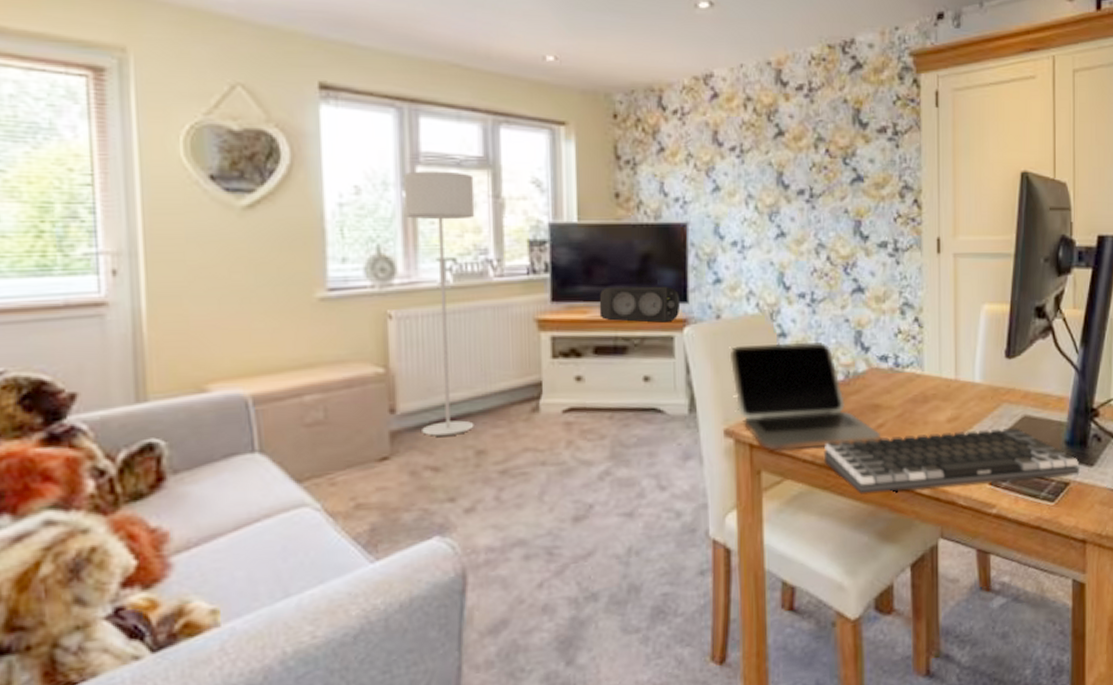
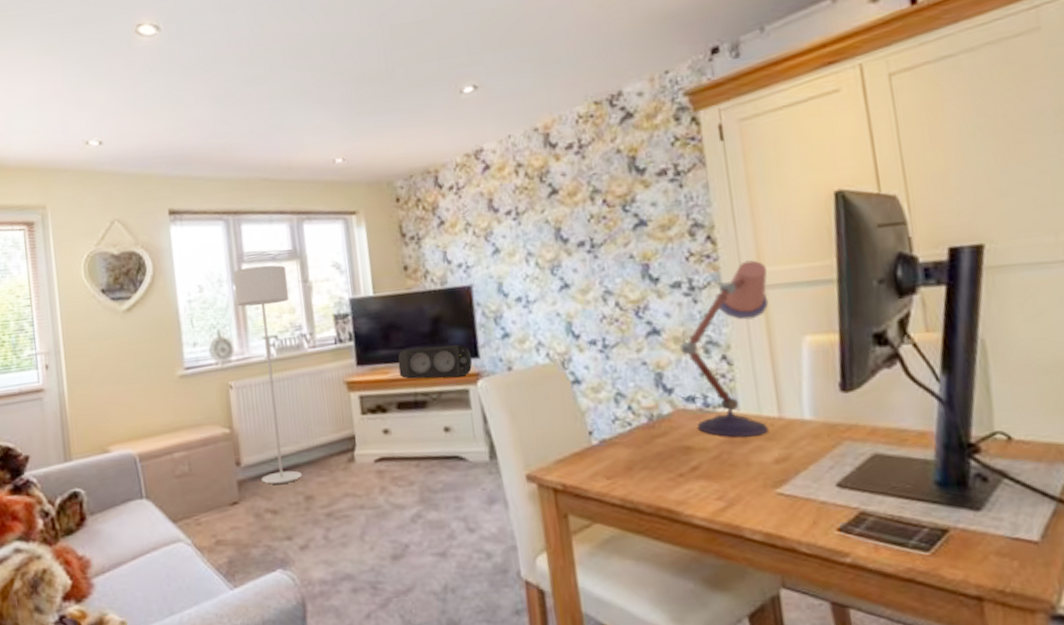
laptop: present [731,342,880,450] -> none [525,387,696,494]
computer keyboard: present [823,428,1080,495] -> none [633,467,962,540]
desk lamp: none [879,228,961,397] -> present [678,260,769,438]

